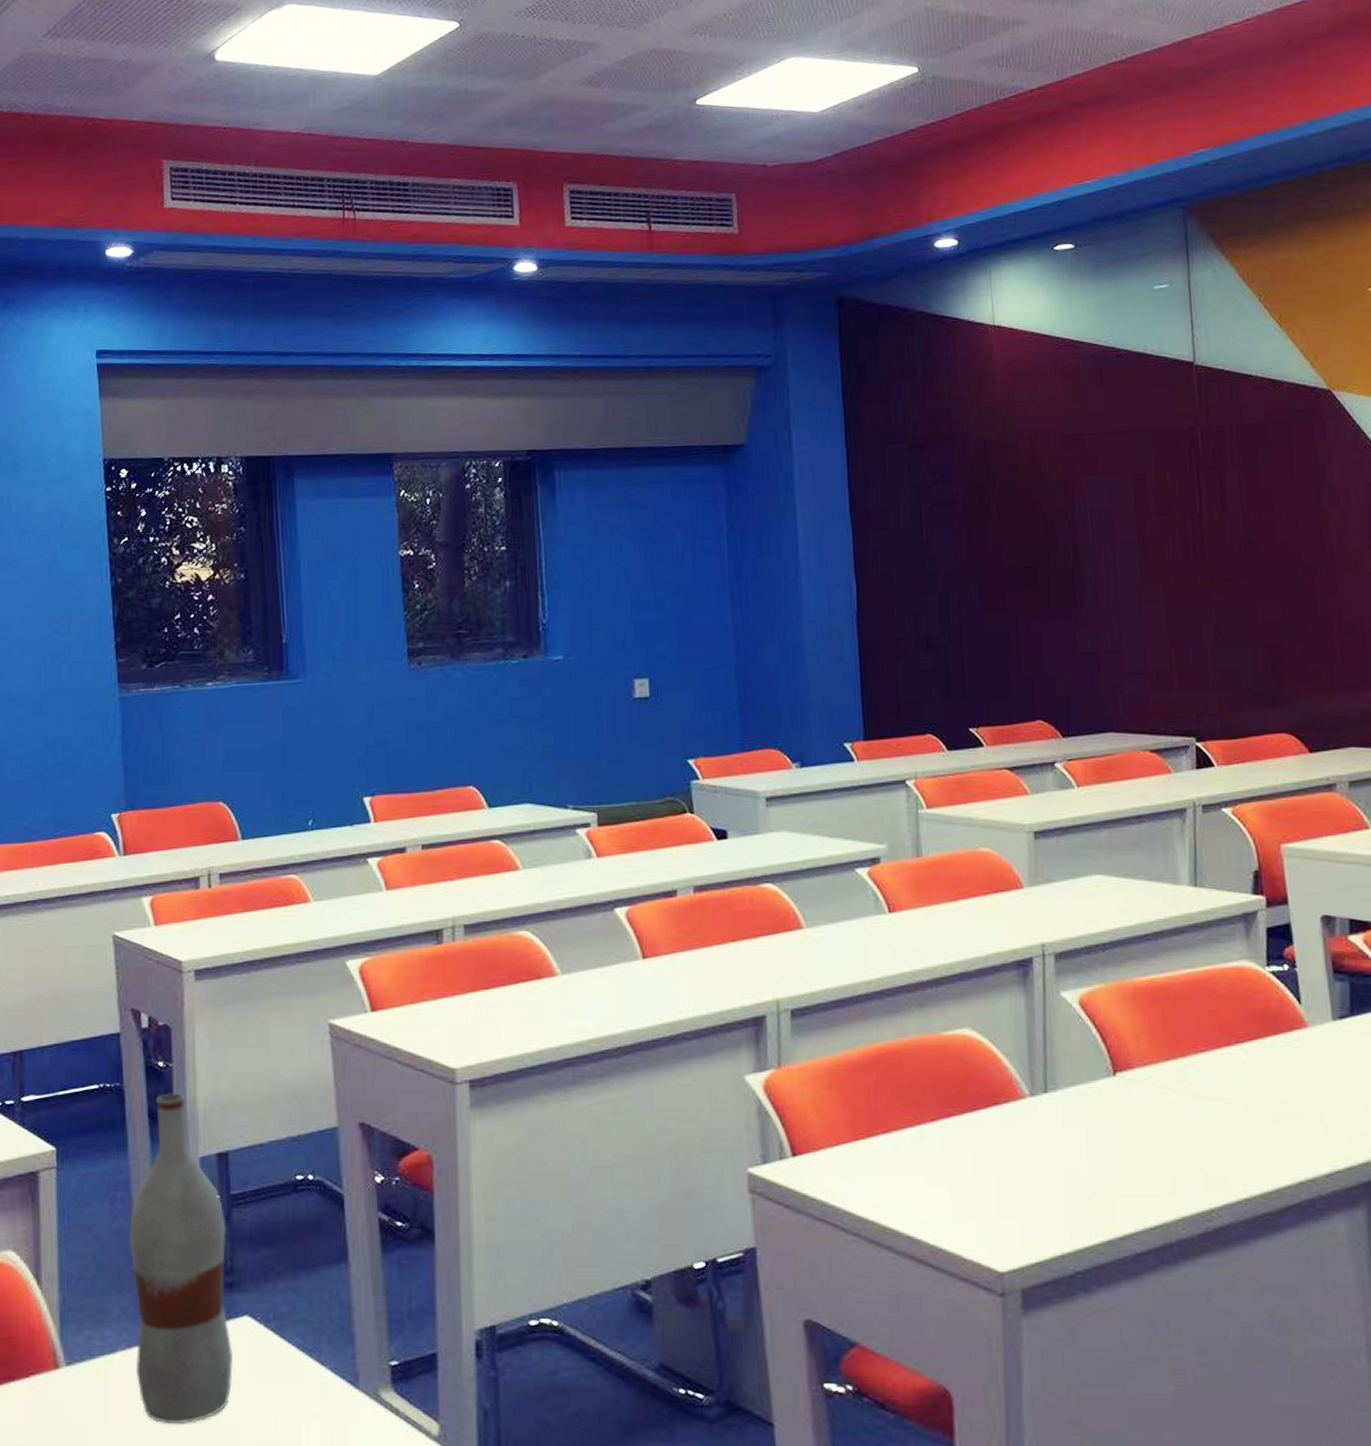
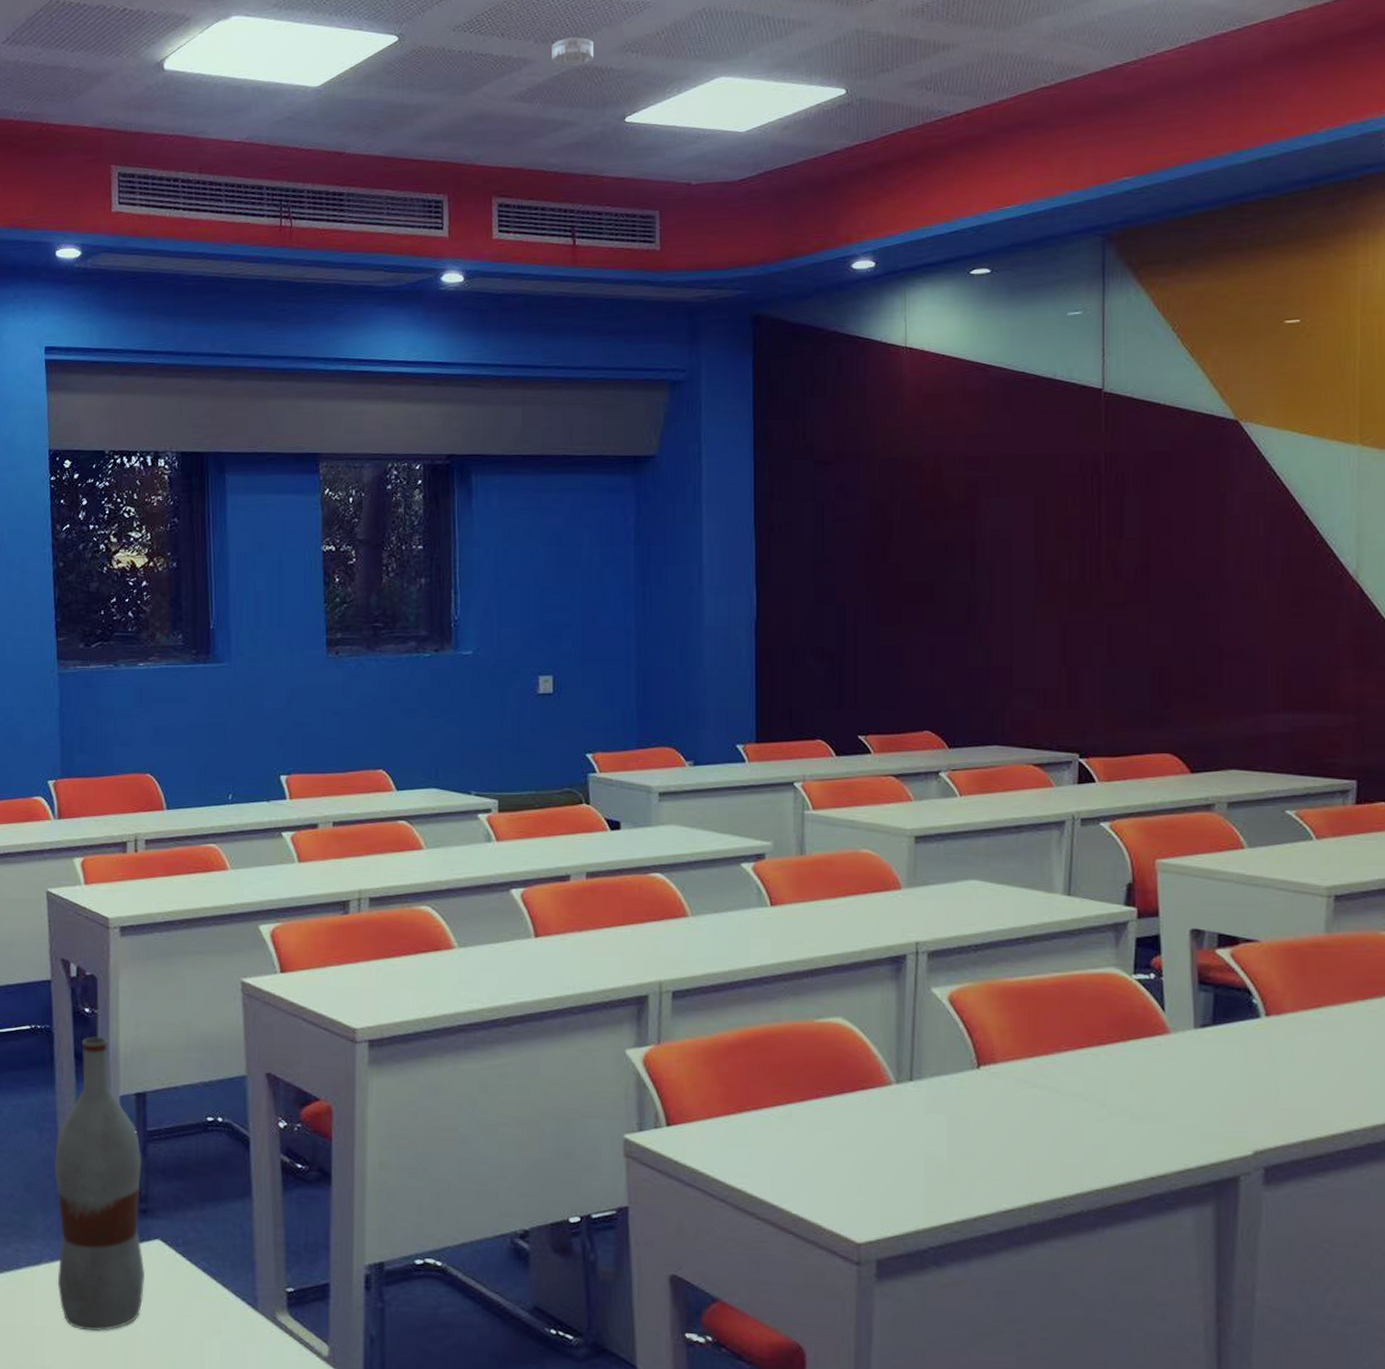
smoke detector: none [618,20,661,49] -> present [552,37,594,66]

